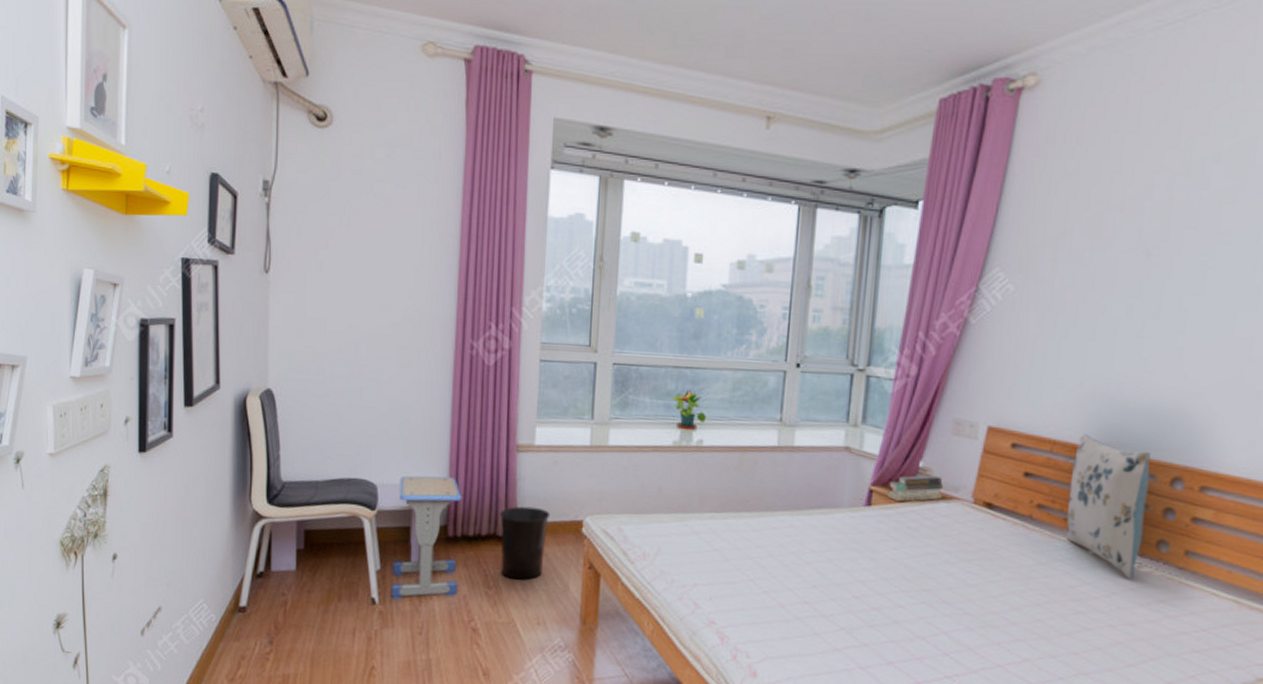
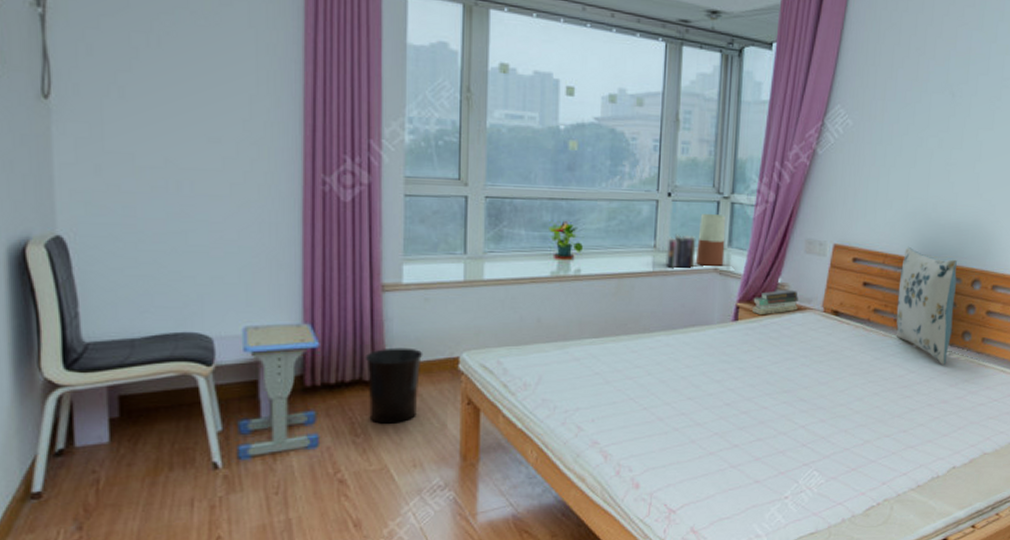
books: none [791,408,826,445] -> present [664,234,696,269]
vase: none [824,387,860,445] -> present [695,214,726,267]

